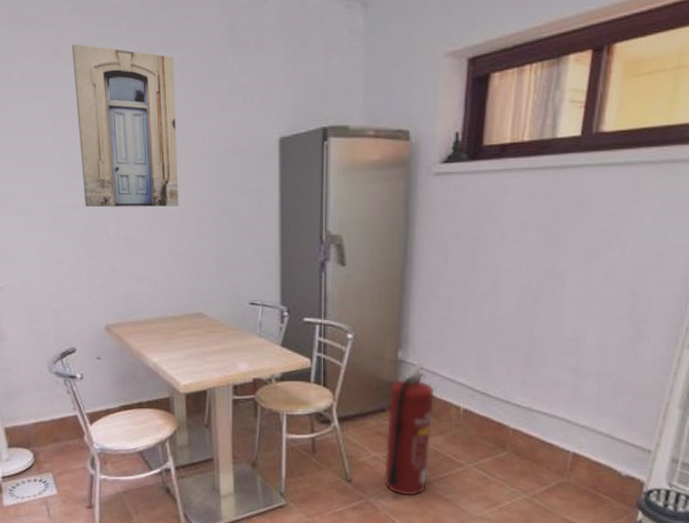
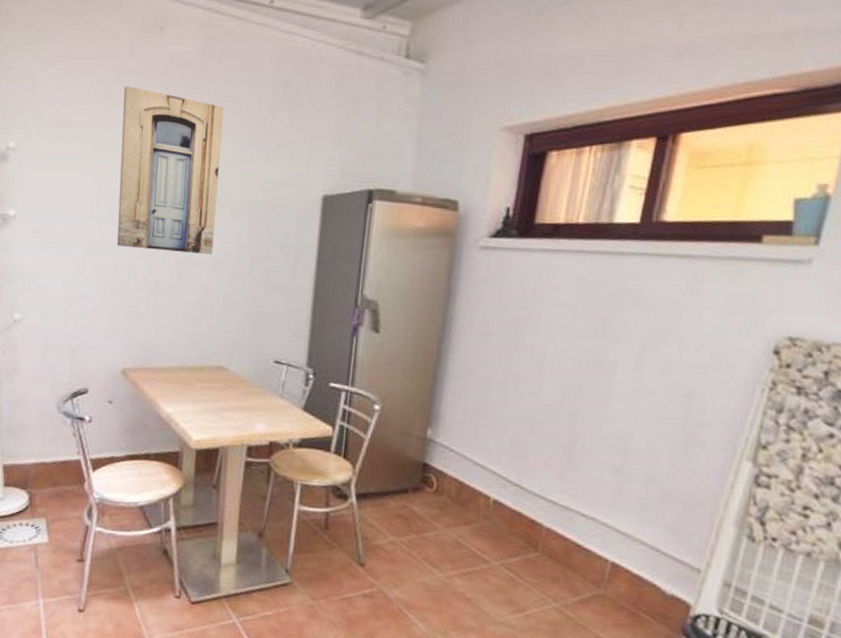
fire extinguisher: present [383,360,435,496] -> none [399,441,464,590]

